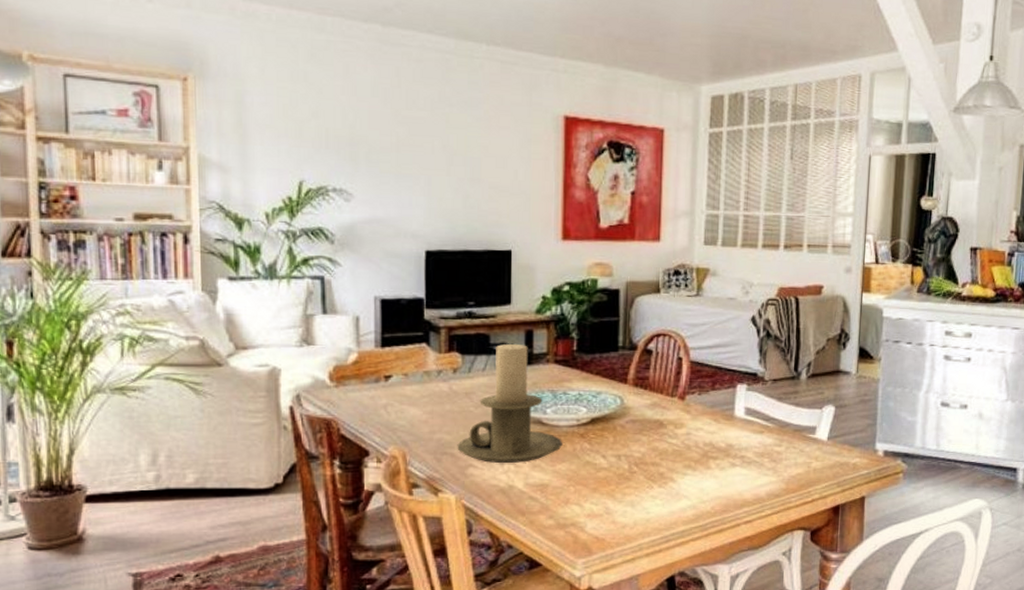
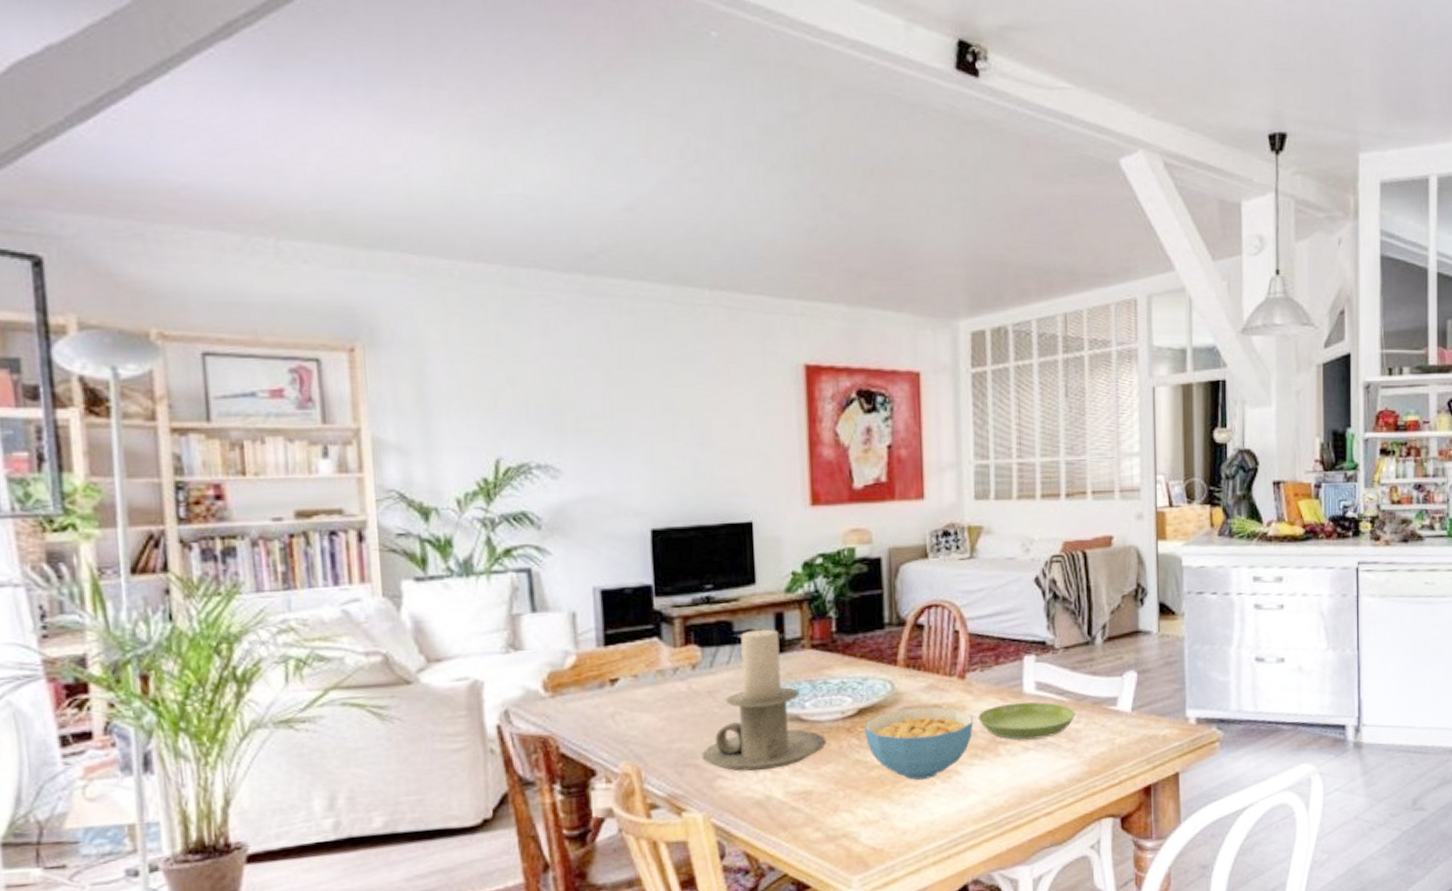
cereal bowl: none [595,421,690,483] -> present [864,707,974,780]
saucer: none [693,424,779,457] -> present [978,701,1076,740]

